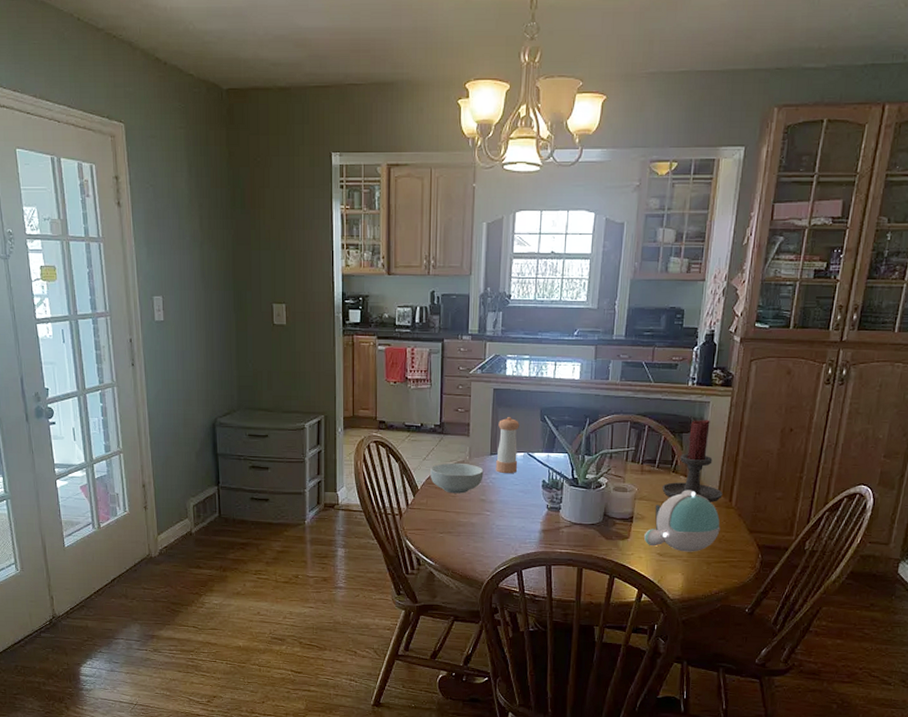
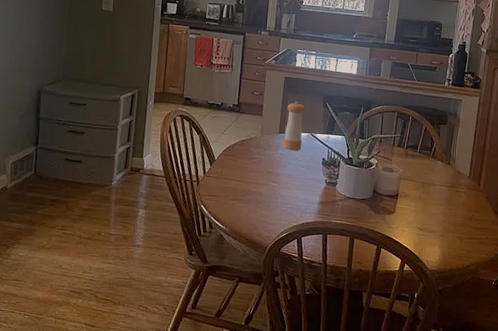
cereal bowl: present [430,462,484,494] -> none [226,137,273,166]
teapot: present [644,490,720,552] -> none [407,173,471,229]
candle holder: present [662,420,723,502] -> none [423,114,473,186]

